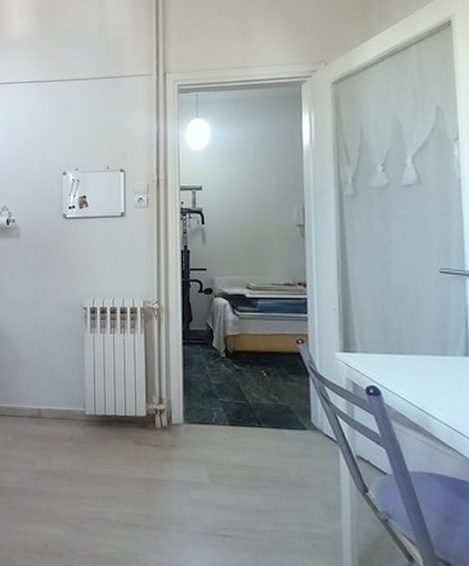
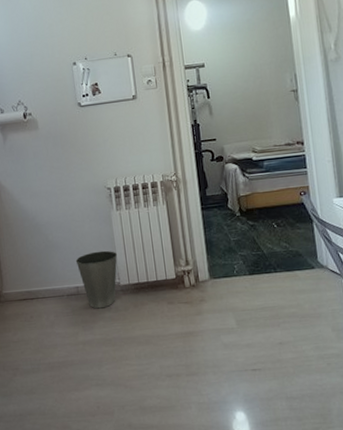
waste basket: none [41,374,86,437] -> present [75,250,118,309]

